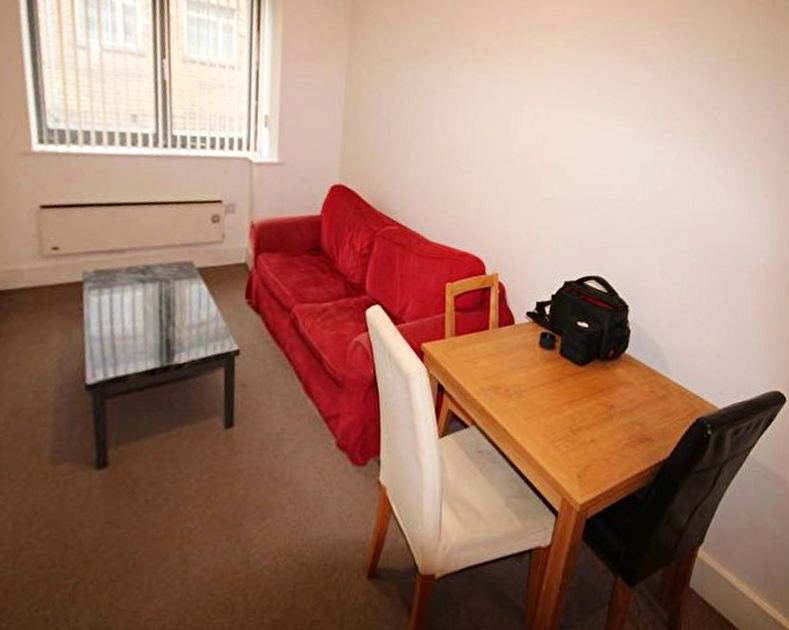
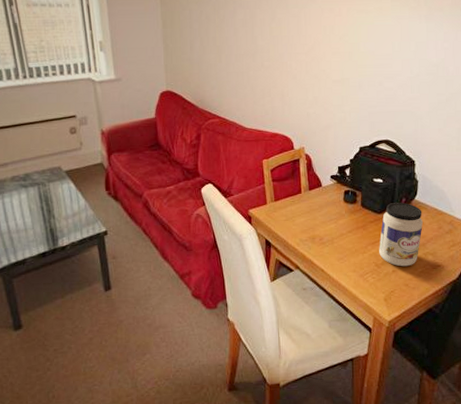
jar: none [576,353,633,436] -> present [379,202,423,267]

